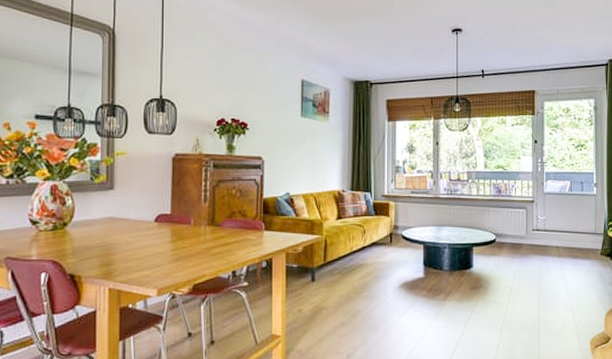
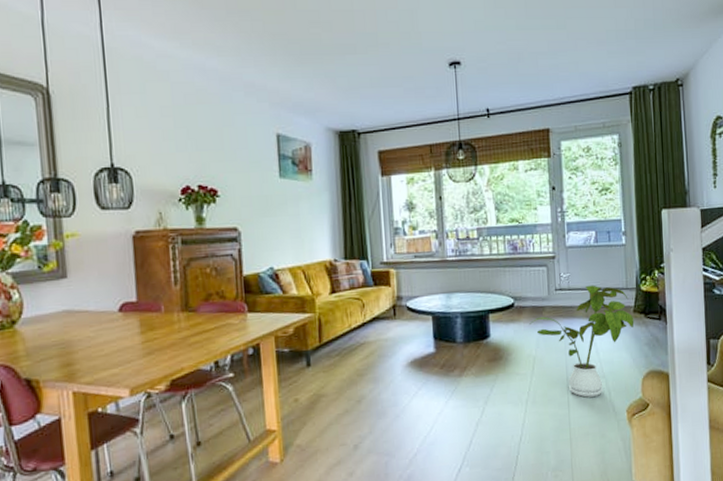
house plant: none [508,228,601,328] -> present [529,285,635,398]

